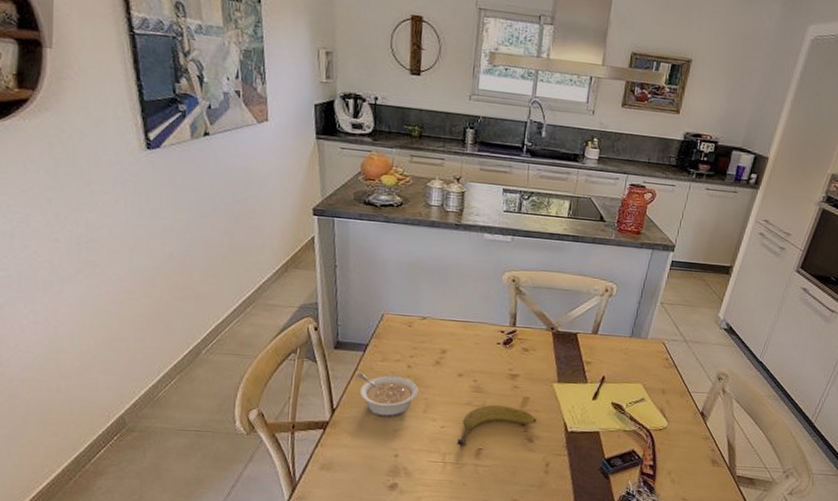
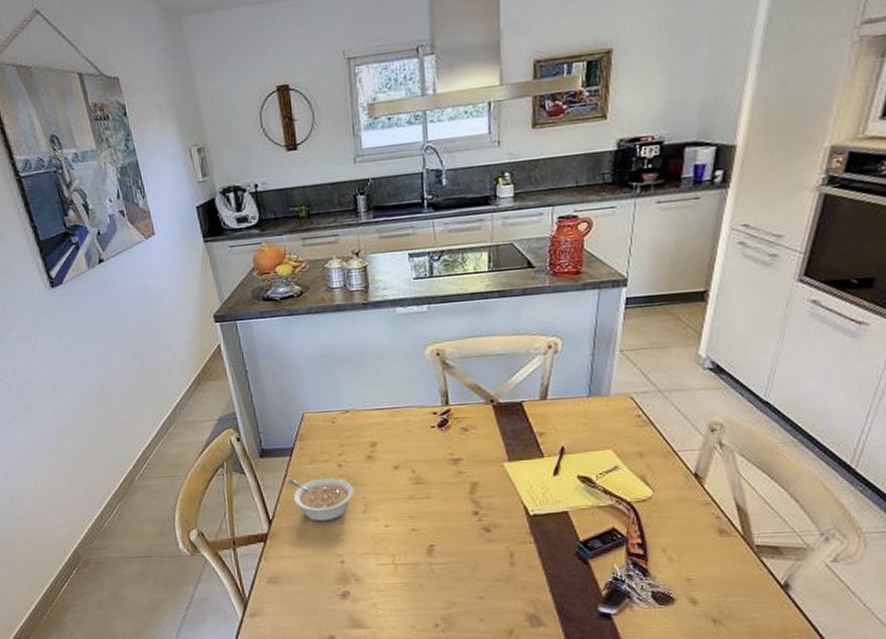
fruit: present [457,404,537,447] -> none [405,494,491,546]

